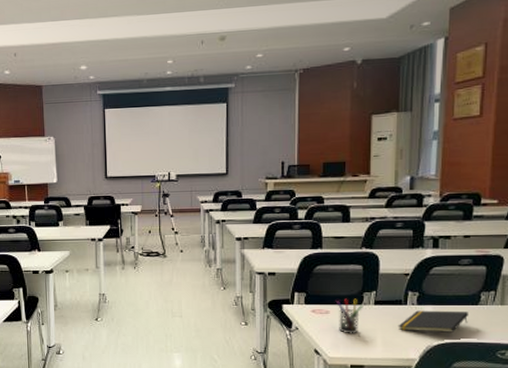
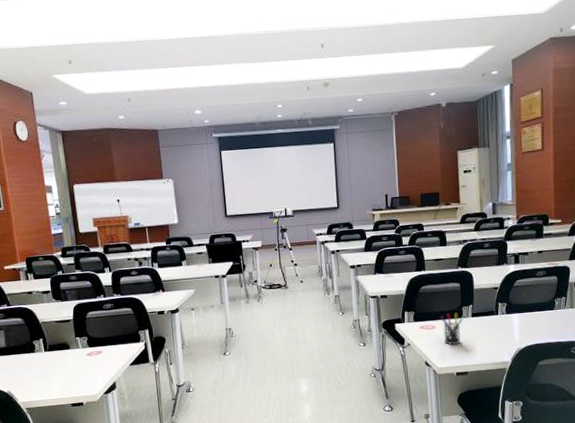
notepad: present [398,310,468,332] -> none [492,316,547,338]

